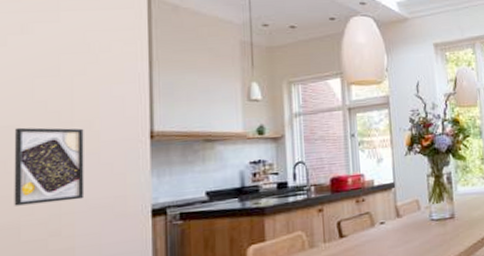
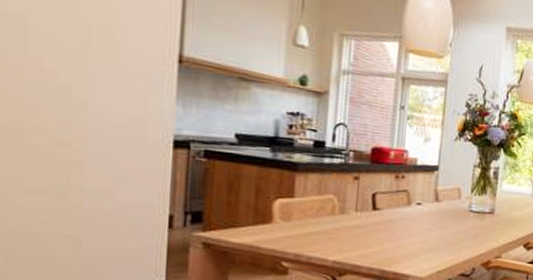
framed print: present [14,127,85,206] -> none [17,17,102,113]

